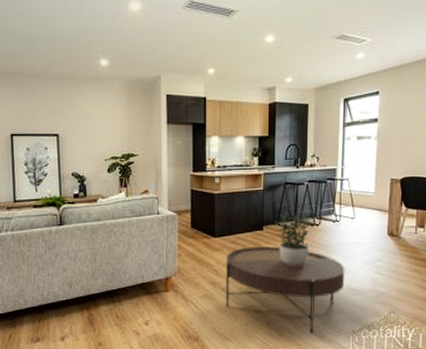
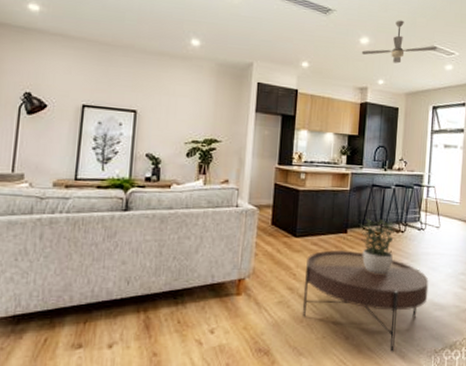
ceiling fan: none [267,12,347,58] -> present [361,20,437,64]

